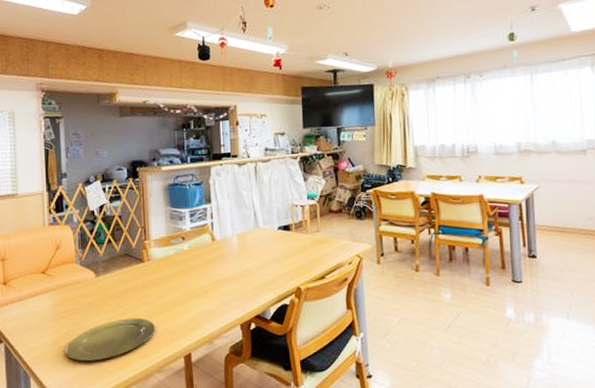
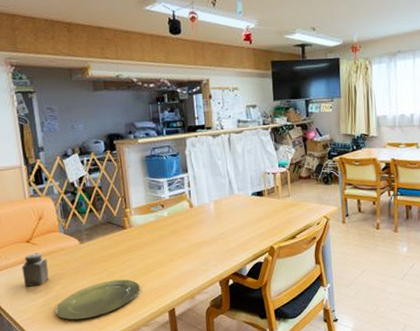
salt shaker: none [35,285,62,322] -> present [21,252,49,287]

